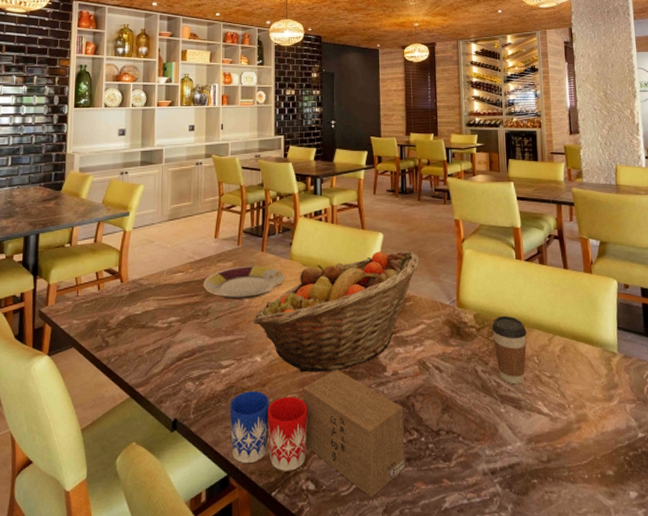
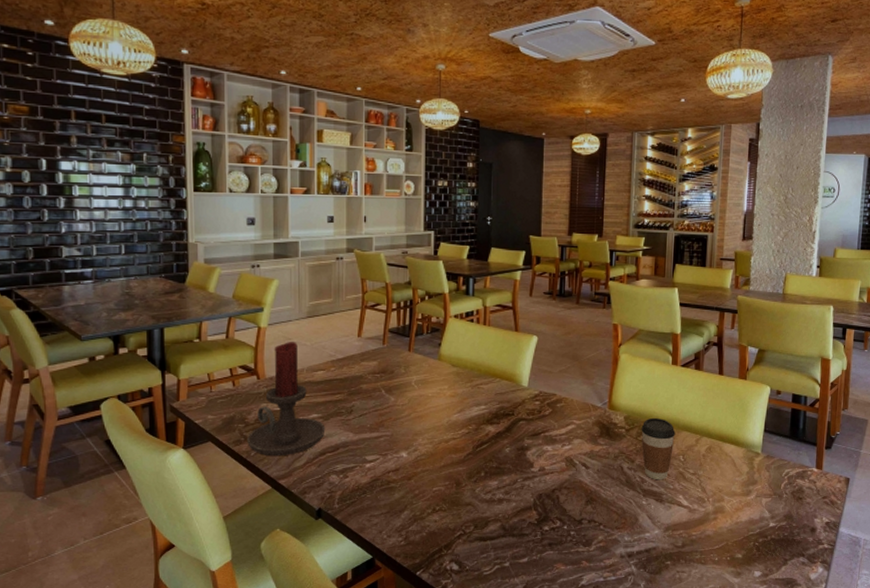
candle holder: none [108,244,183,363] -> present [247,342,326,457]
plate: present [203,265,285,300] -> none [346,365,433,398]
drinking glass: present [230,369,406,498] -> none [375,465,548,576]
fruit basket: present [253,251,420,373] -> none [399,354,574,468]

